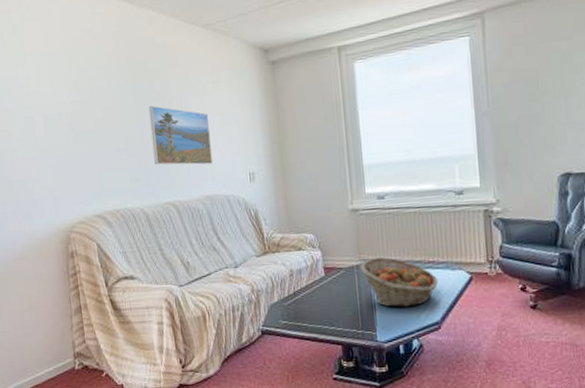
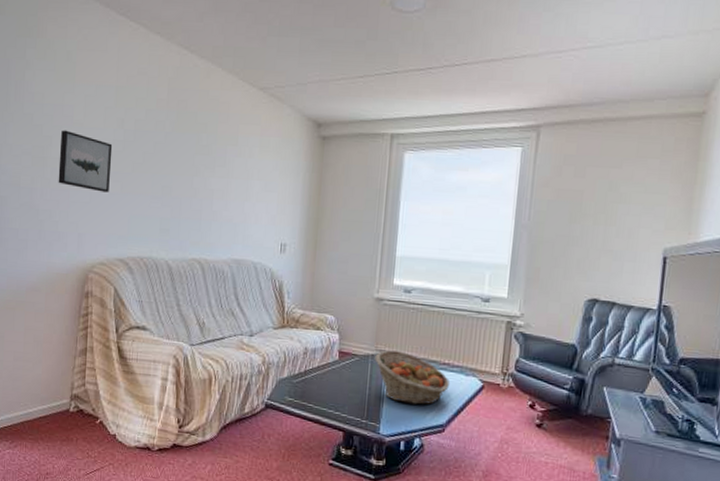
wall art: none [20,100,76,154] -> present [58,130,113,193]
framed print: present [148,105,213,165] -> none [187,159,250,229]

